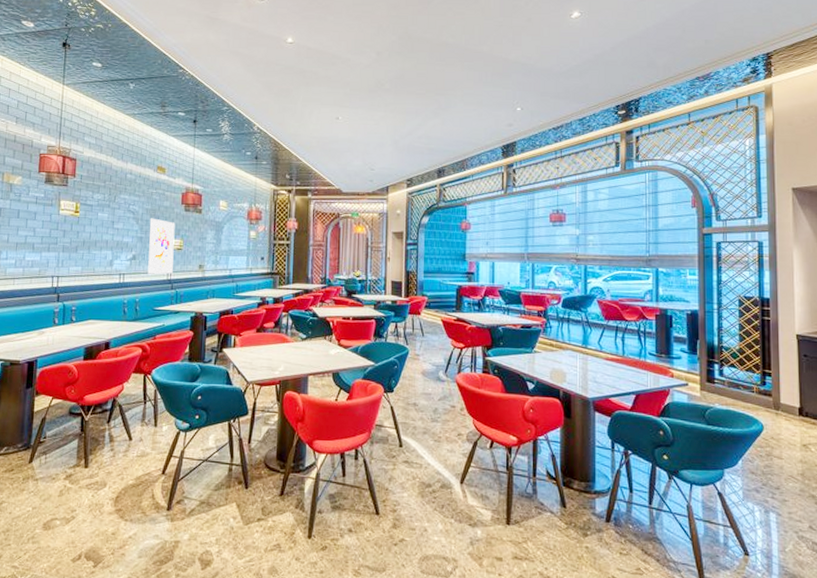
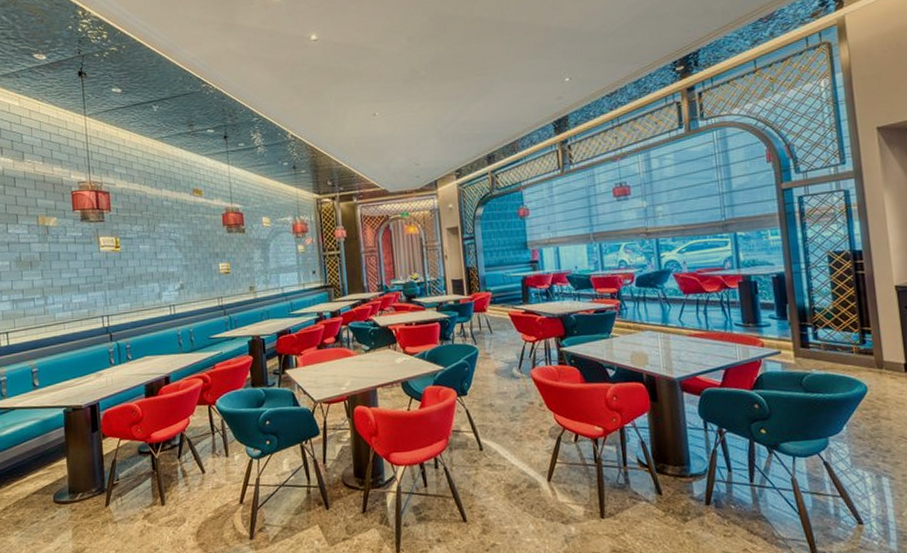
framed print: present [147,218,175,274] -> none [193,244,223,302]

